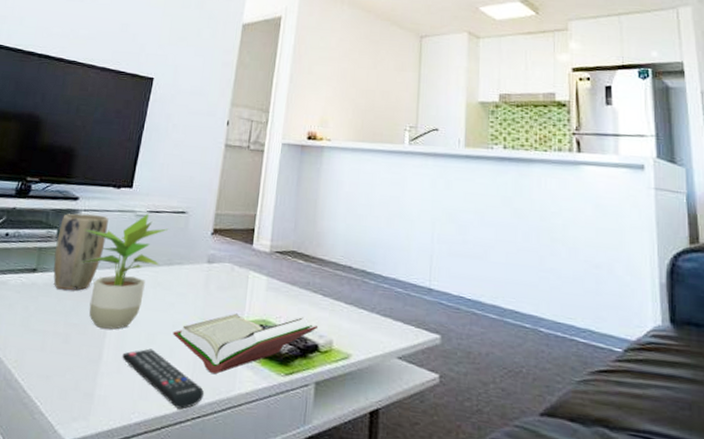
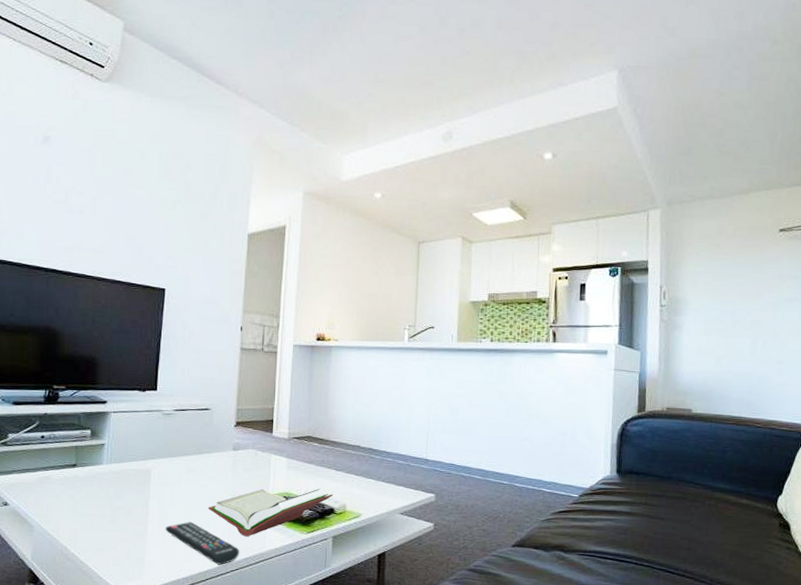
plant pot: present [53,213,109,291] -> none [91,415,138,480]
potted plant: present [78,213,169,330] -> none [115,412,195,509]

